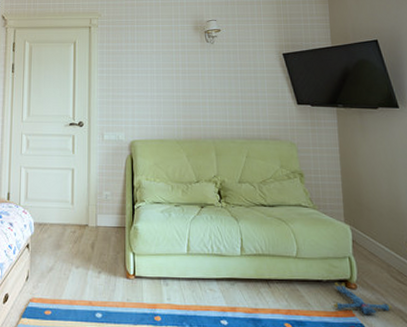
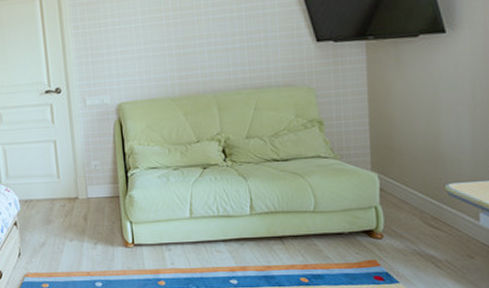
plush toy: present [334,283,392,315] -> none [356,233,423,264]

